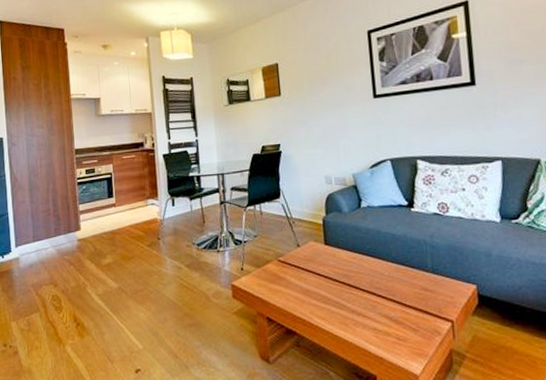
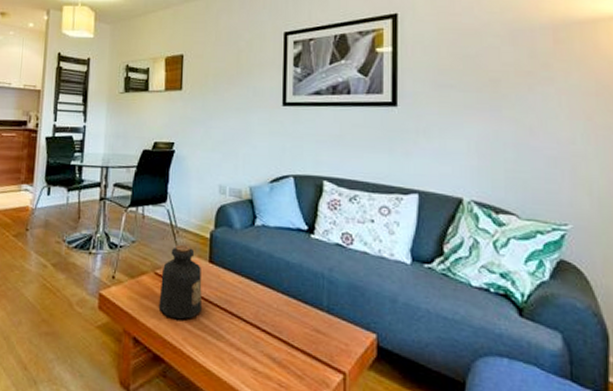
bottle: none [284,232,323,297] -> present [158,244,202,320]

